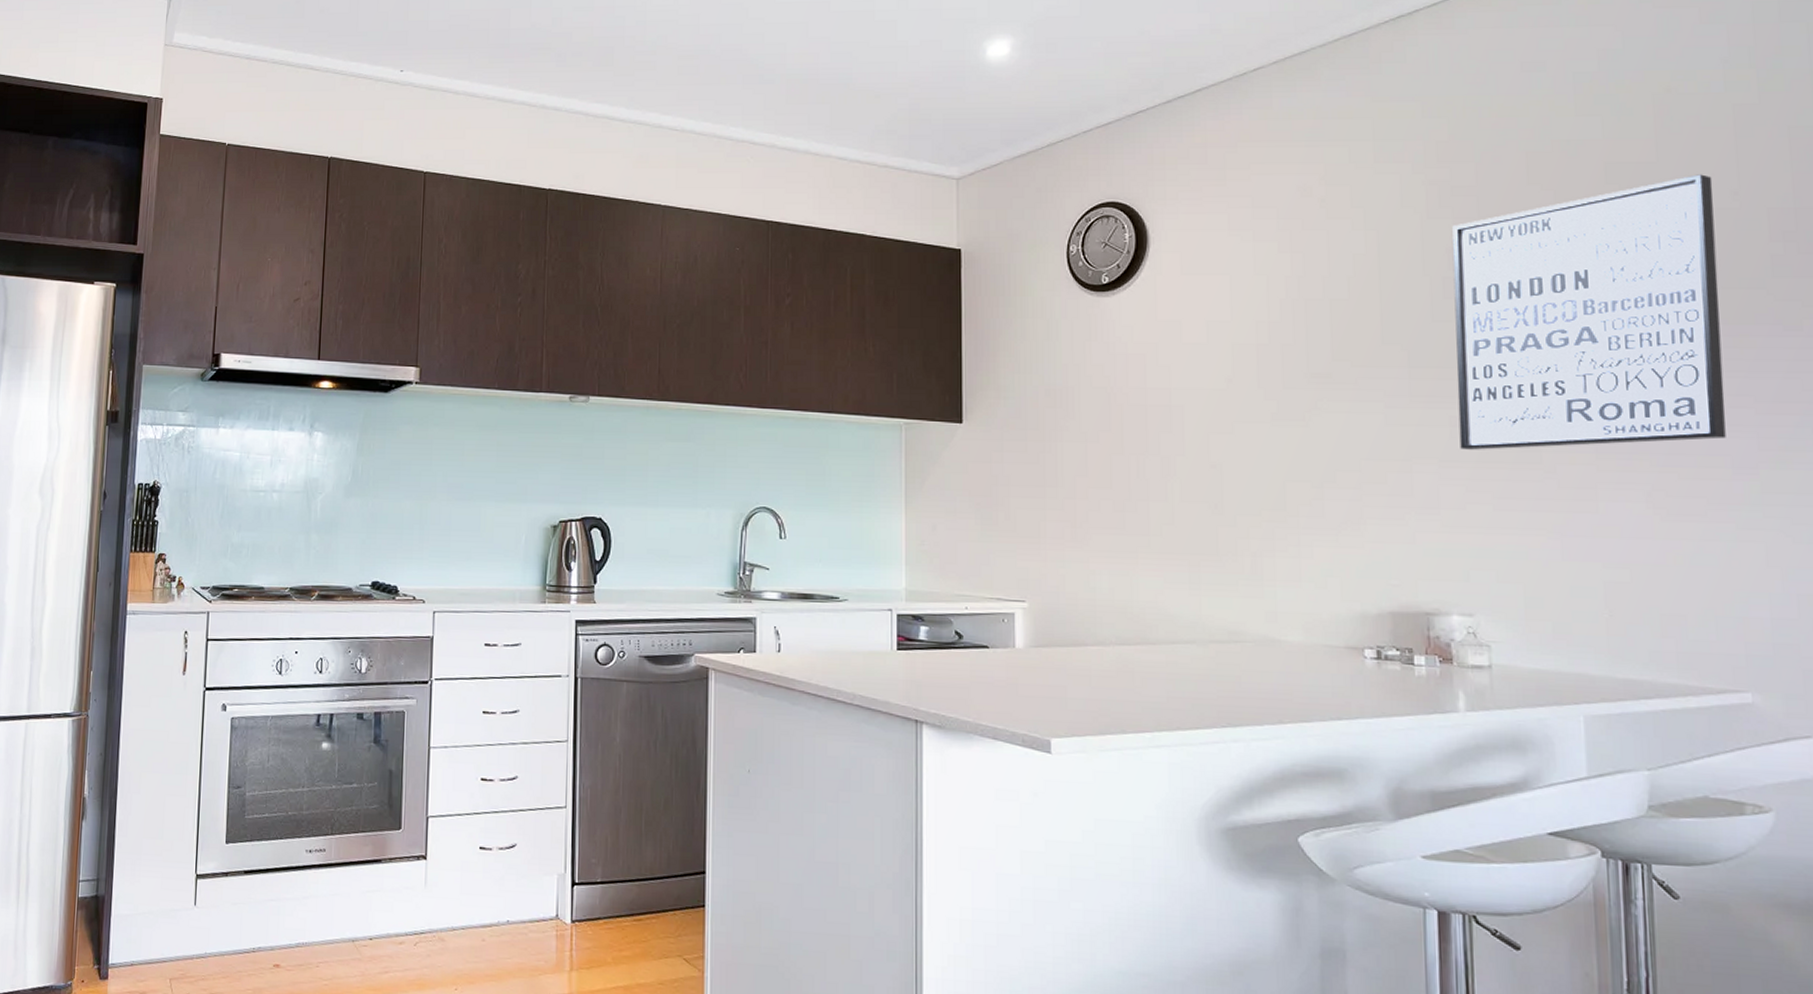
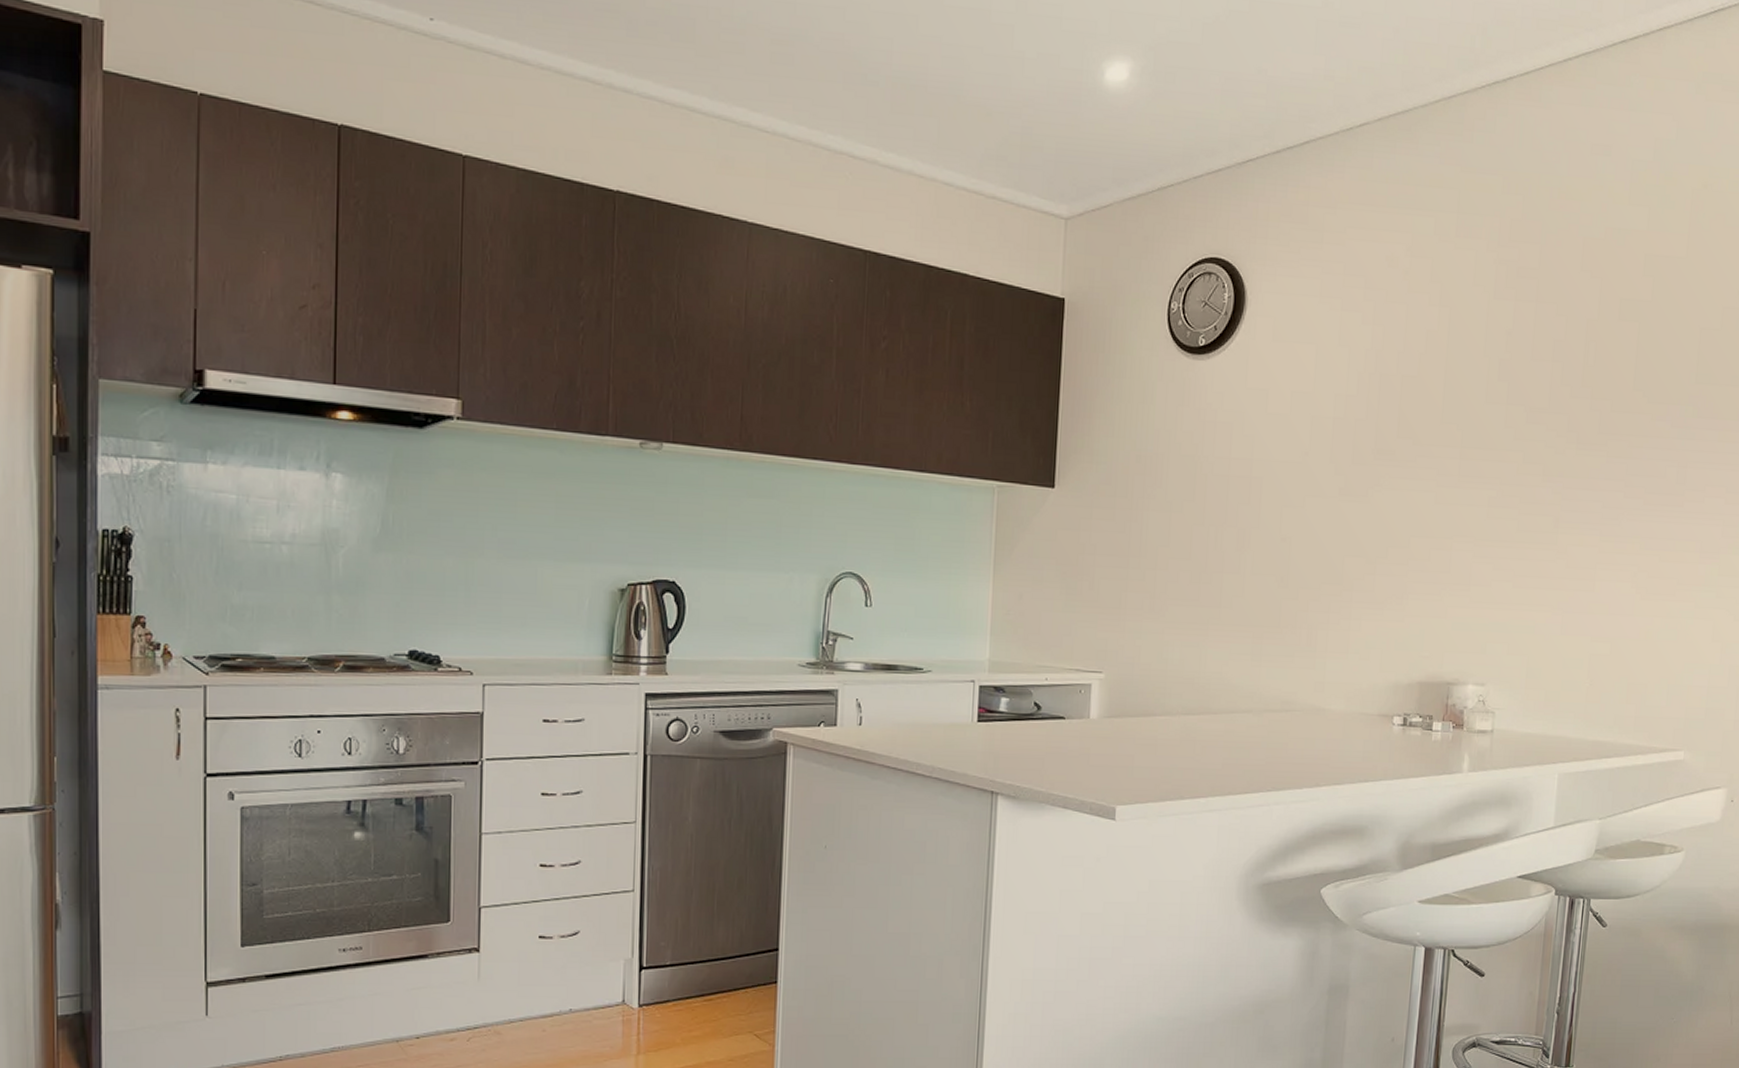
wall art: present [1452,174,1726,450] -> none [1493,272,1726,530]

